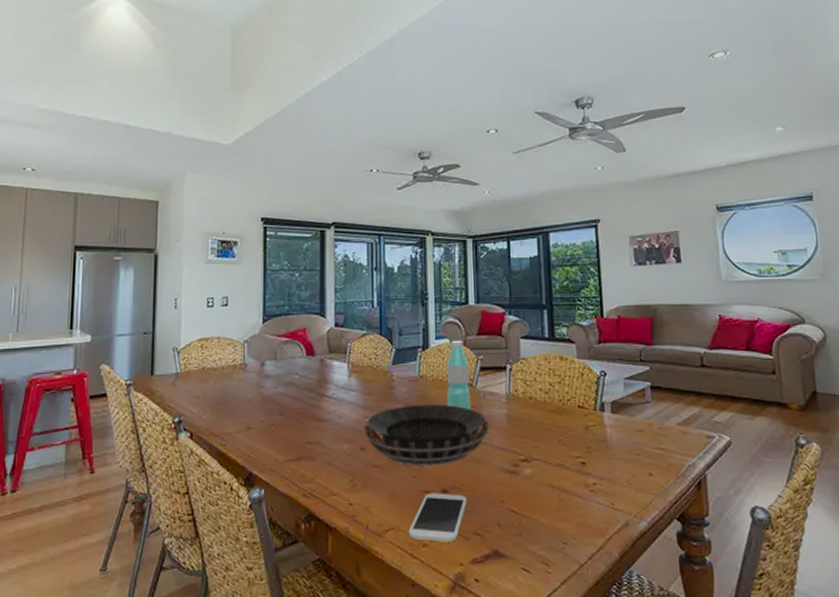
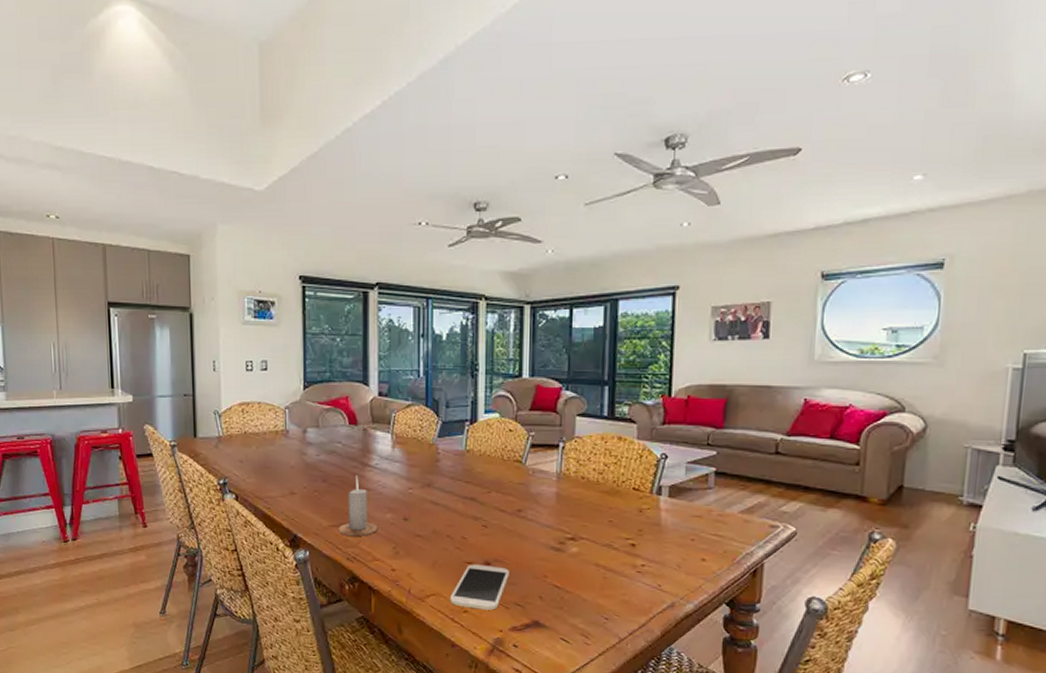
candle: none [295,406,335,470] -> present [338,475,378,536]
decorative bowl: present [364,404,490,467] -> none [408,478,537,539]
water bottle: present [447,340,471,410] -> none [494,415,519,487]

